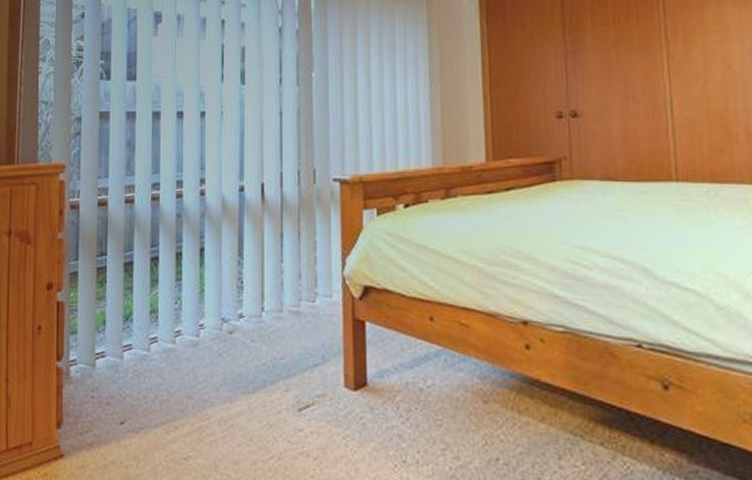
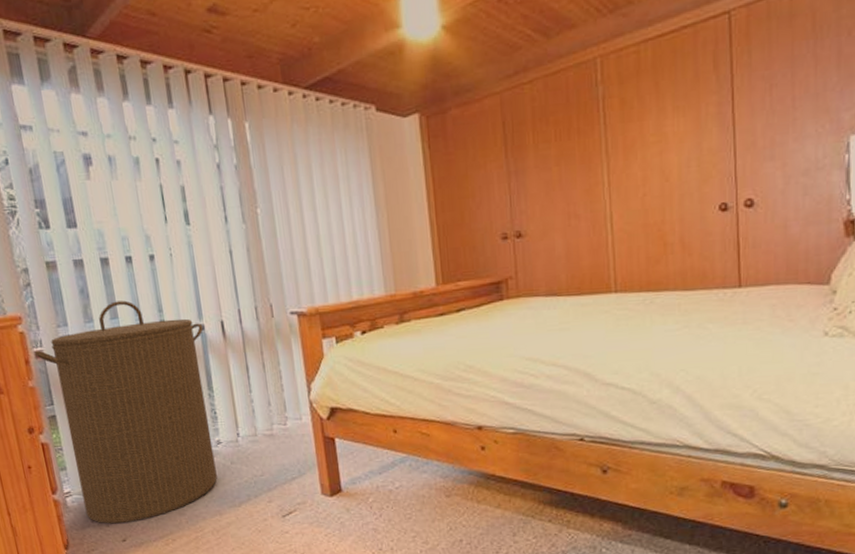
laundry hamper: none [69,155,243,403] -> present [34,300,217,524]

